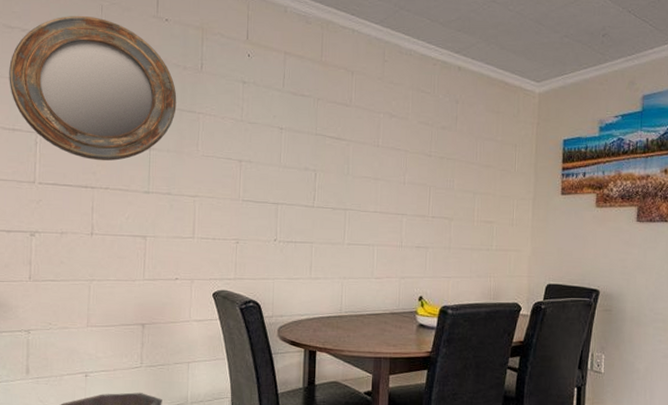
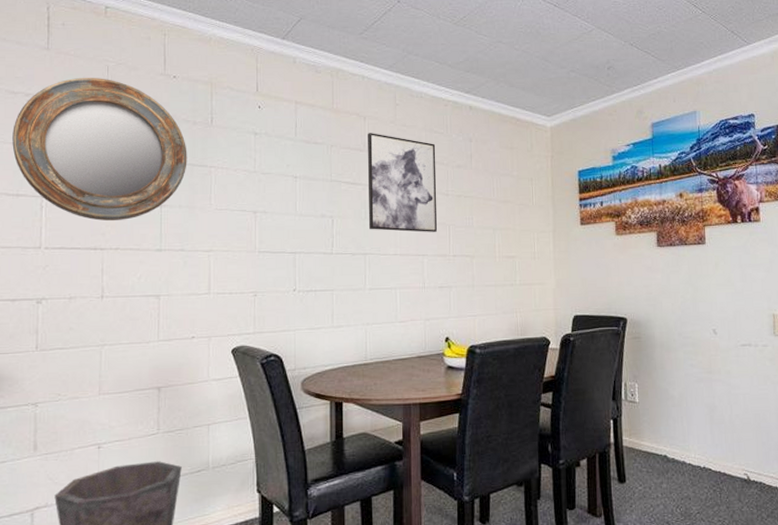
wall art: none [351,88,422,192] -> present [368,133,438,232]

